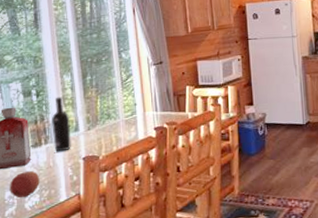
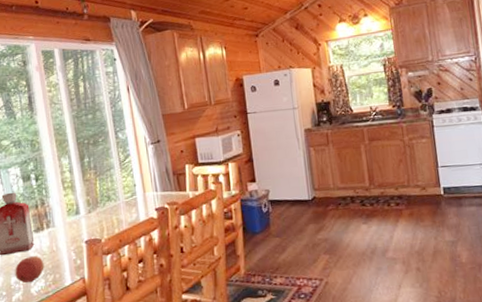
wine bottle: present [52,96,71,152] -> none [52,180,73,236]

